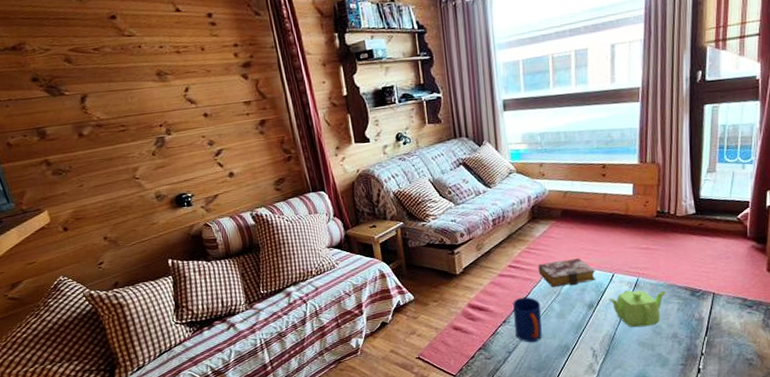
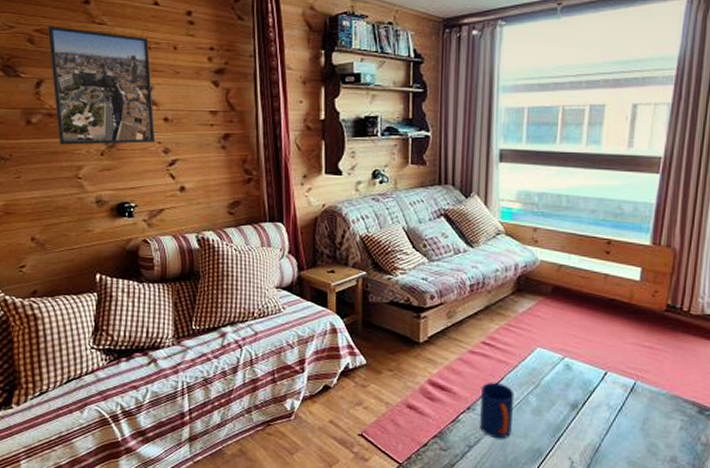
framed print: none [81,42,200,151] -> present [48,26,156,145]
book: present [538,258,596,288] -> none [516,345,586,379]
teapot: present [607,289,667,328] -> none [596,393,670,443]

